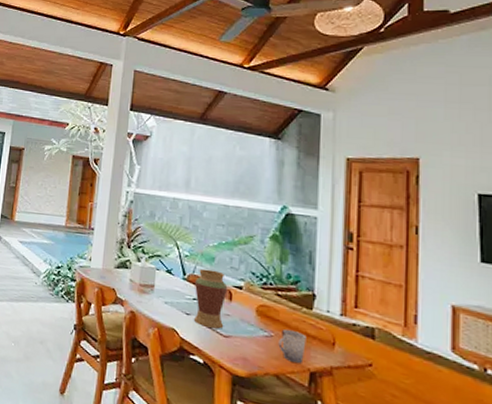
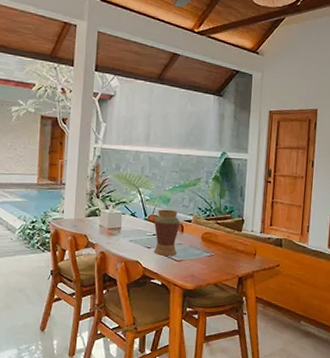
cup: present [278,329,307,364] -> none [217,248,237,273]

